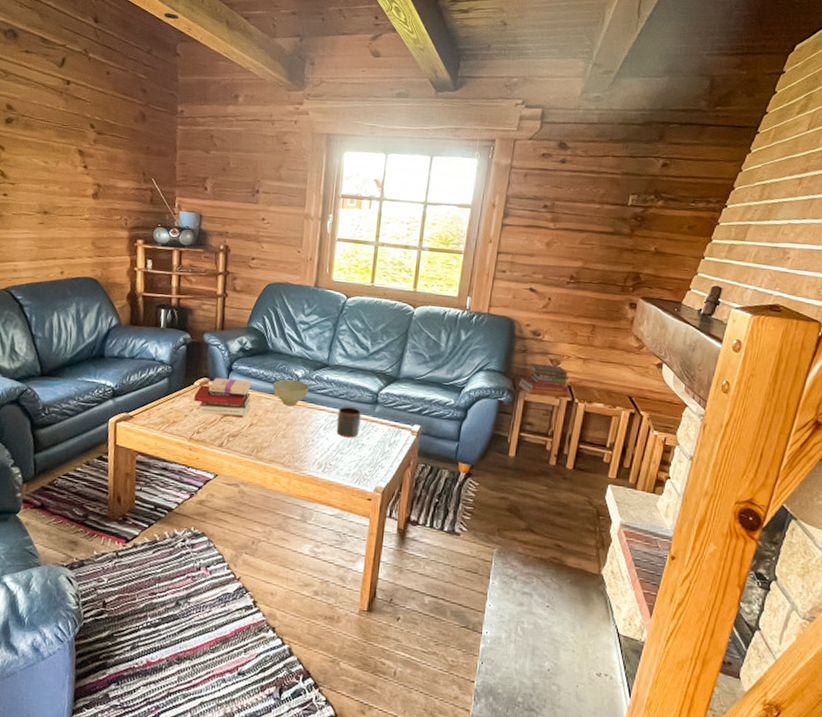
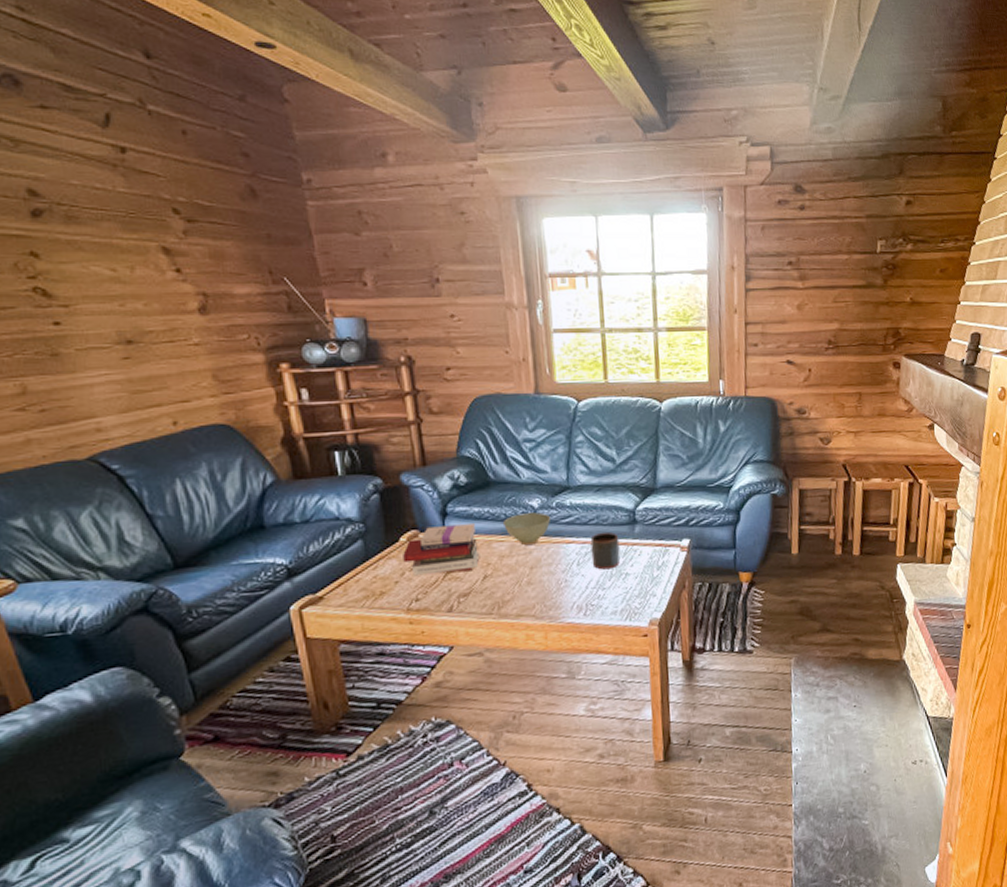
books: present [519,363,569,398] -> none [790,444,844,482]

